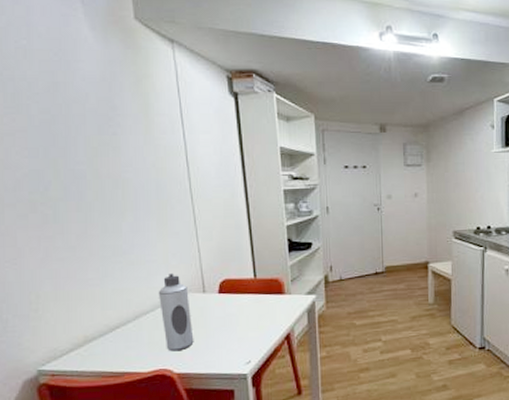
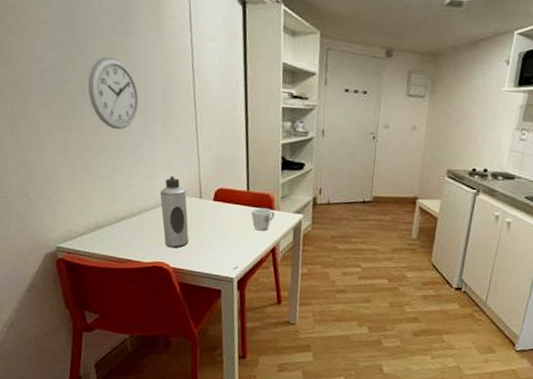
wall clock: none [72,159,130,232] -> present [88,57,139,130]
mug: none [260,293,286,319] -> present [251,207,275,231]

